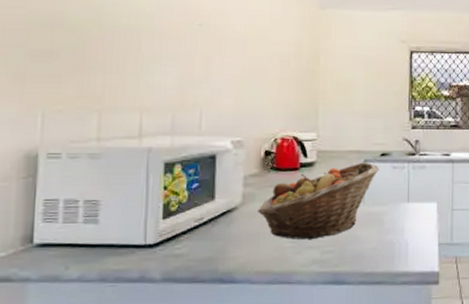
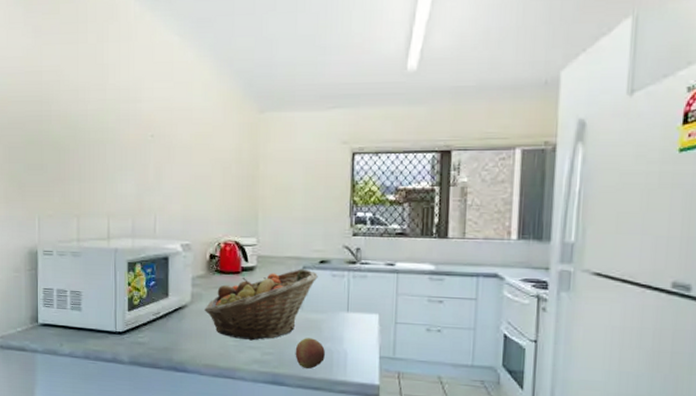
apple: none [356,231,387,264] -> present [295,338,325,369]

